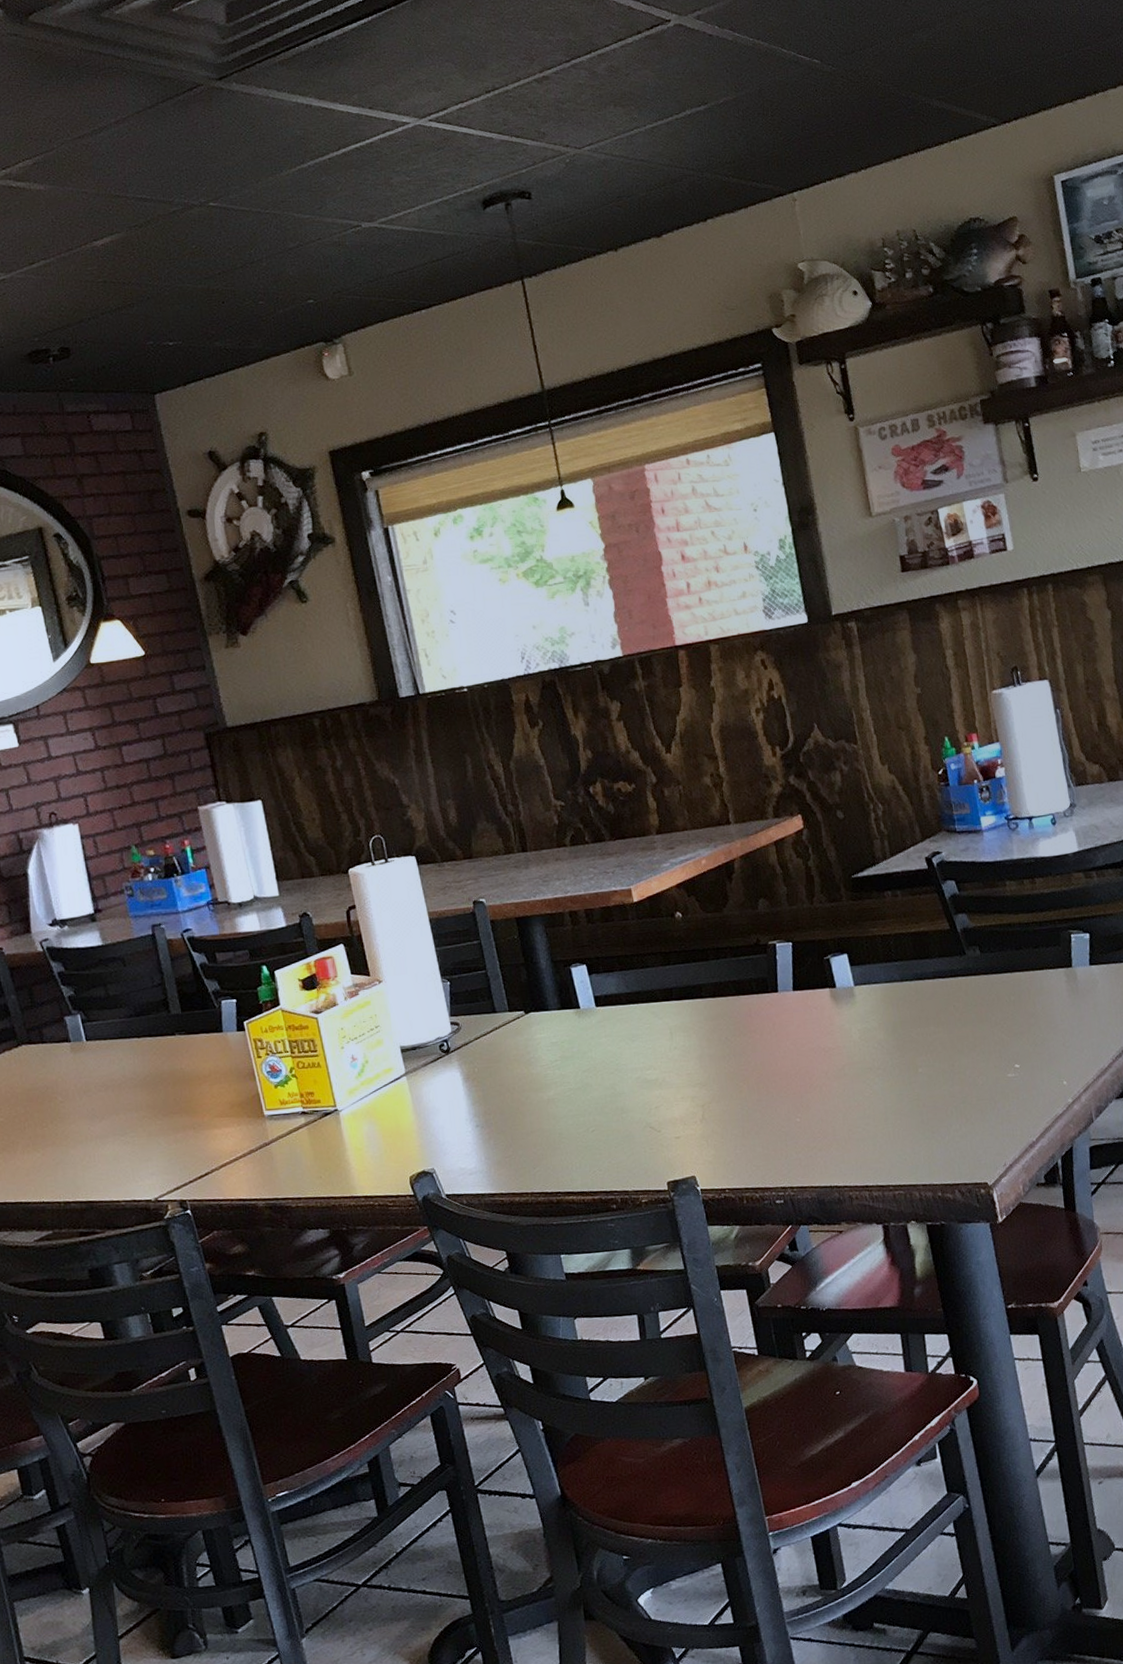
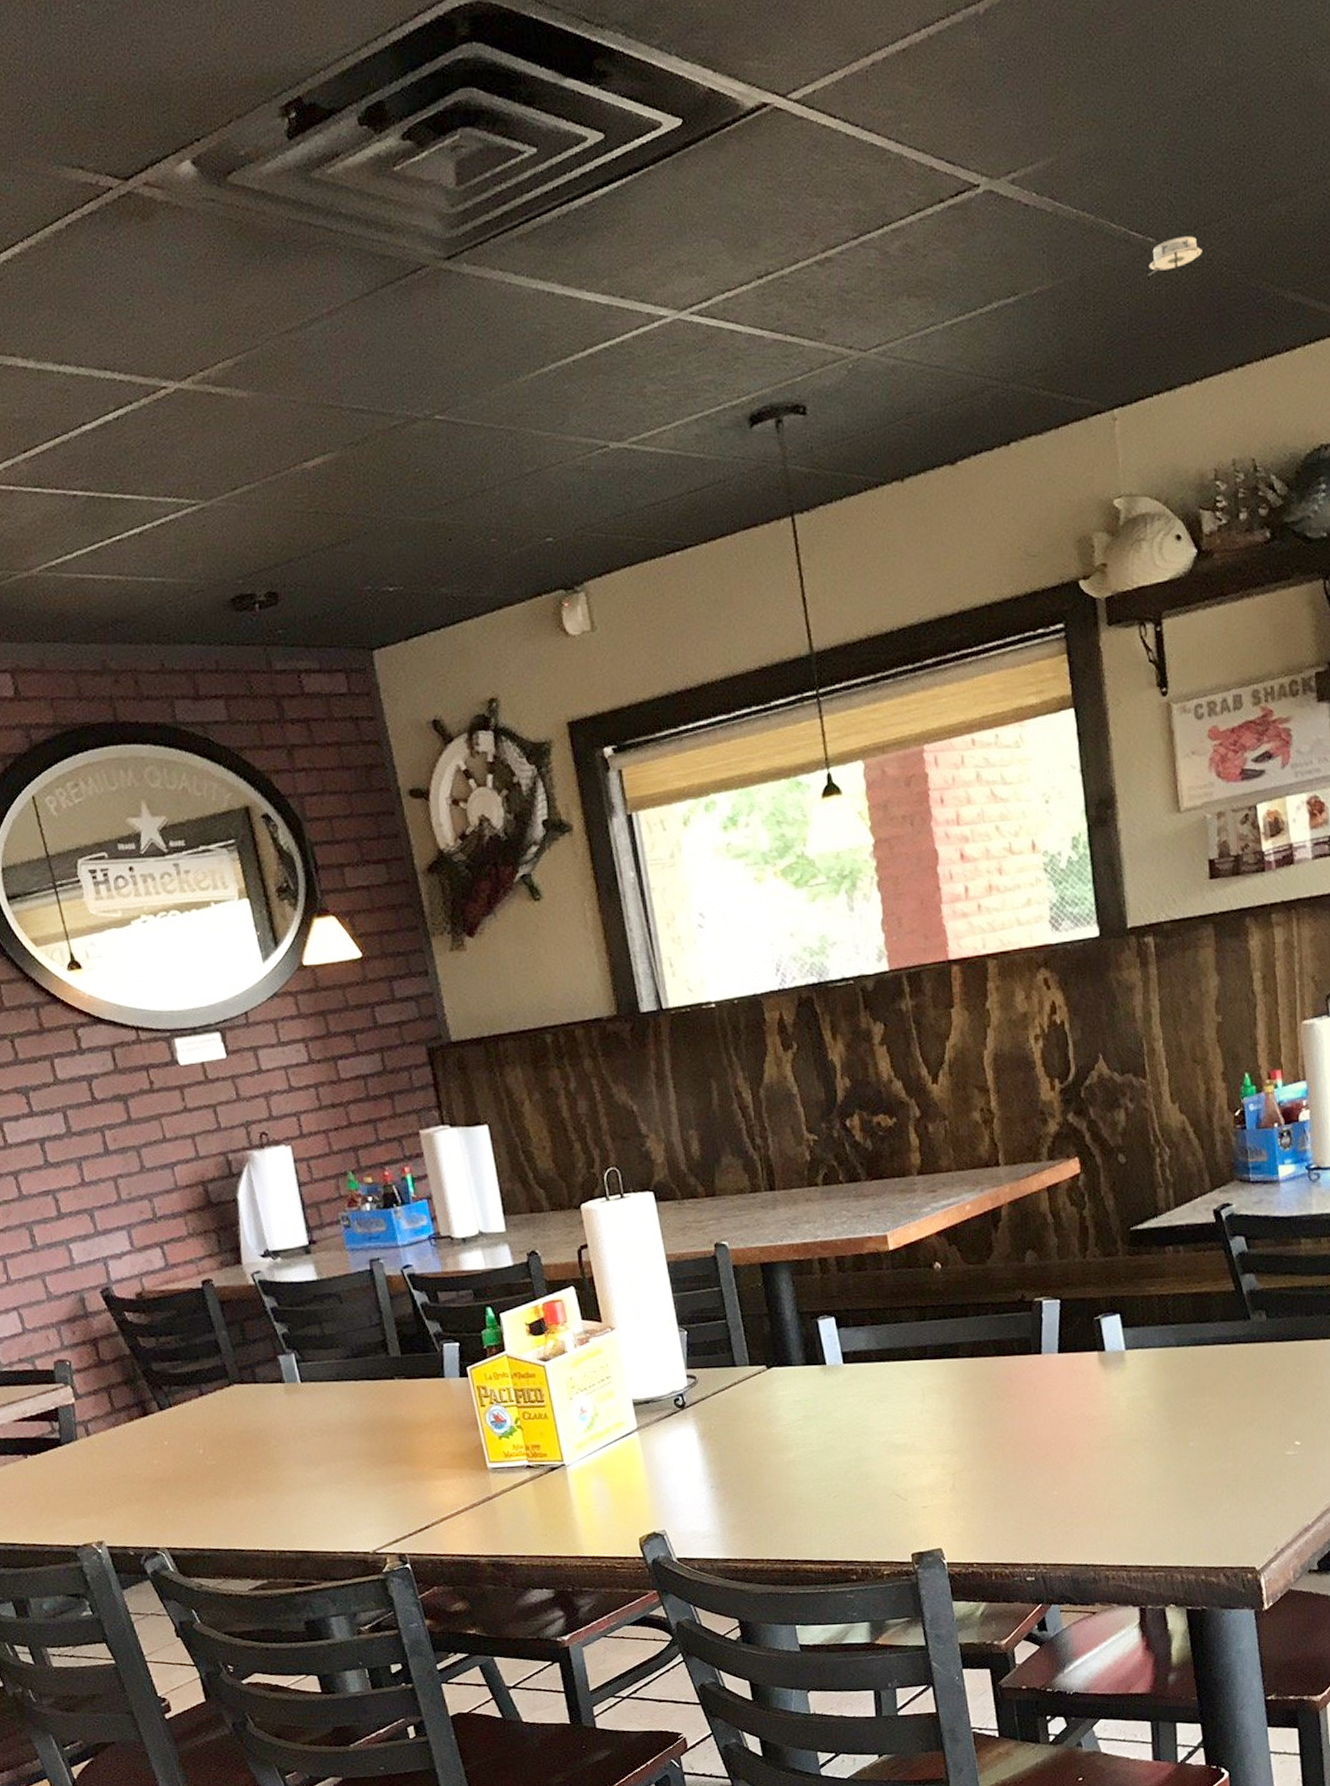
smoke detector: none [815,58,860,88] -> present [1147,236,1202,275]

